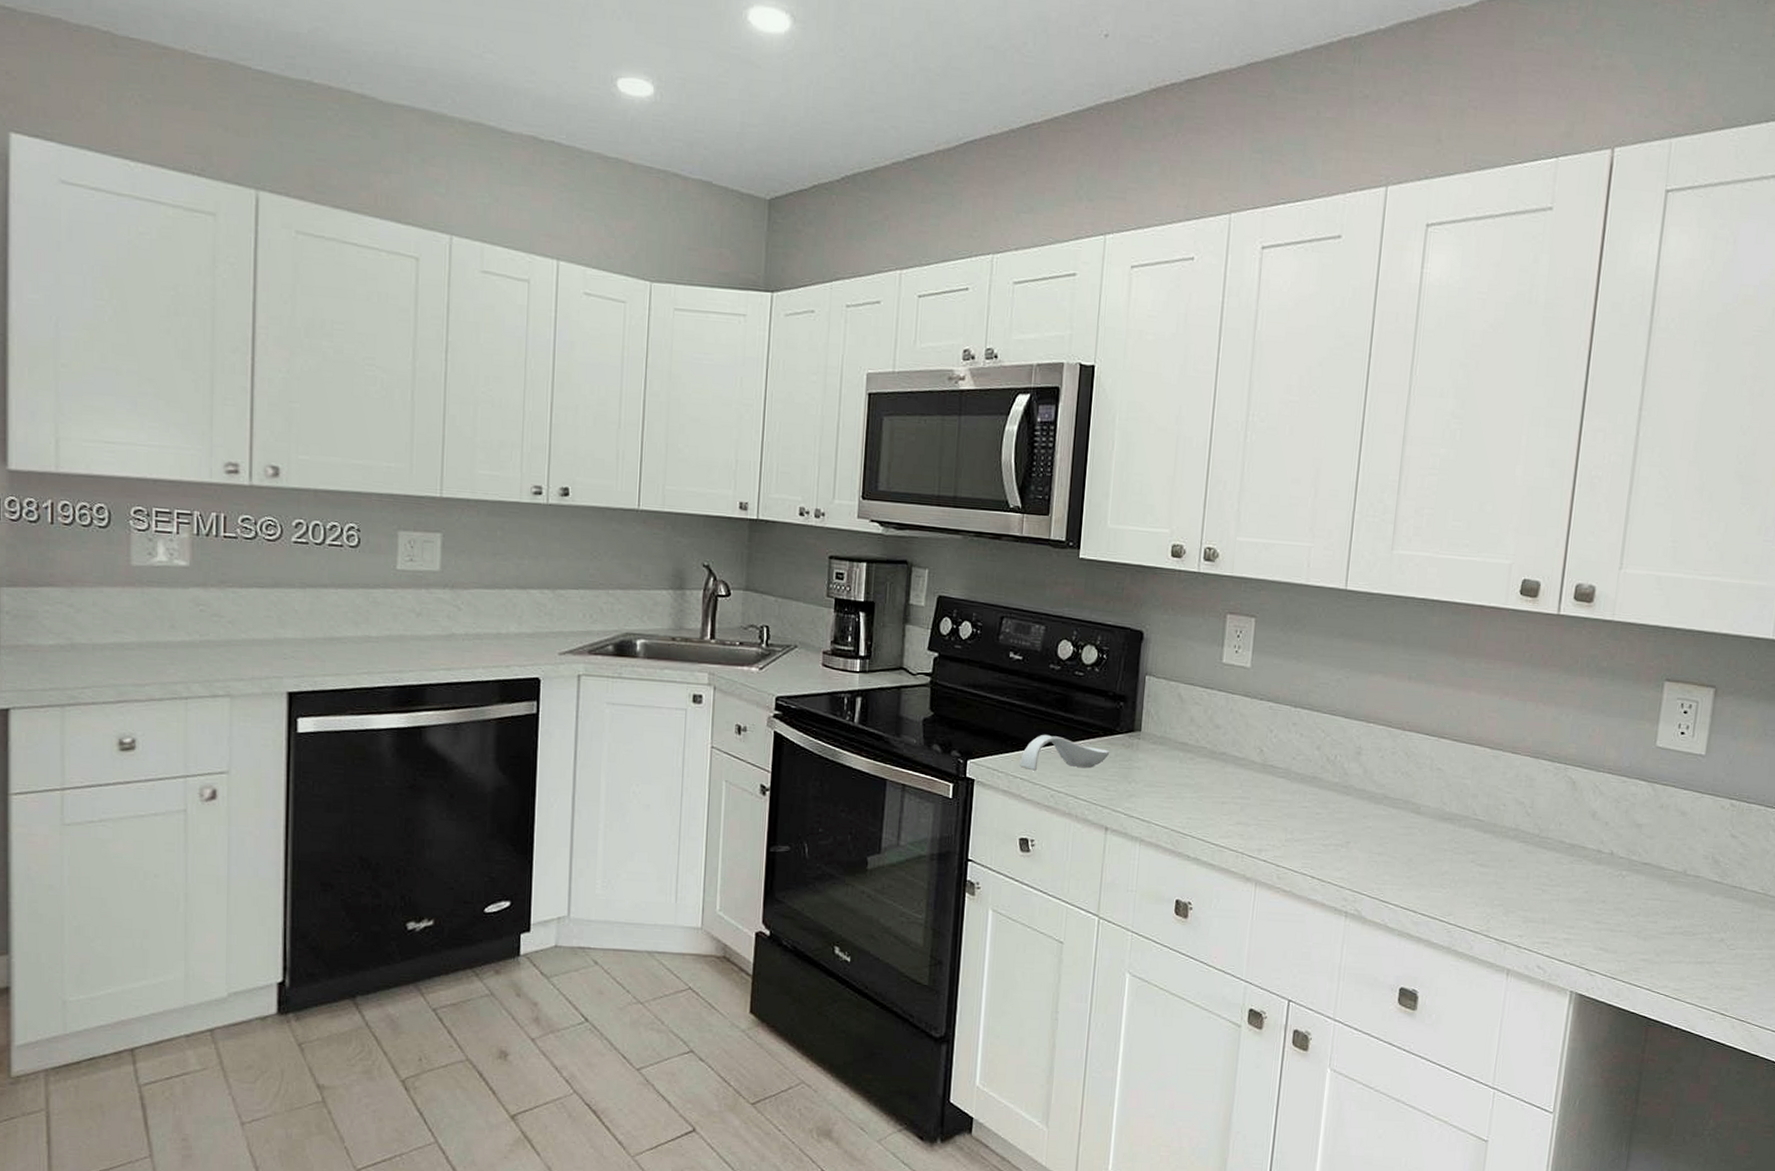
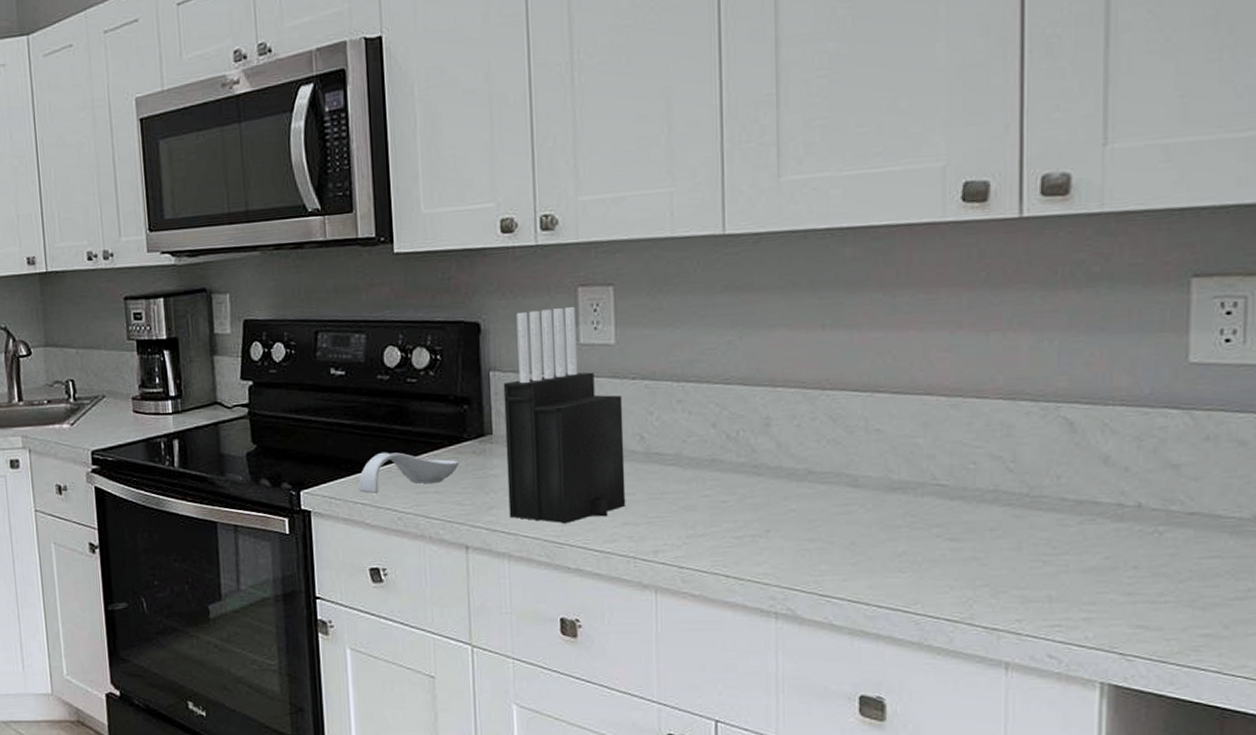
knife block: none [1145,628,1250,818] -> present [503,307,626,524]

